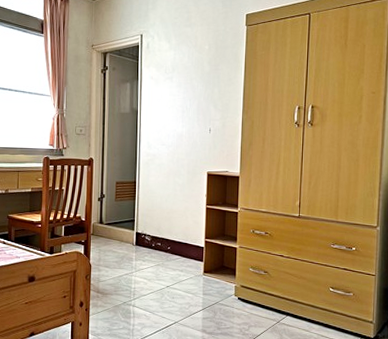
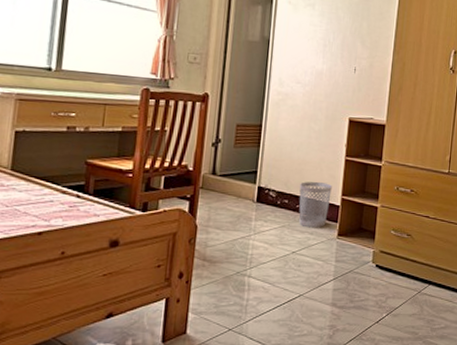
wastebasket: none [169,227,196,266] -> present [299,181,332,228]

